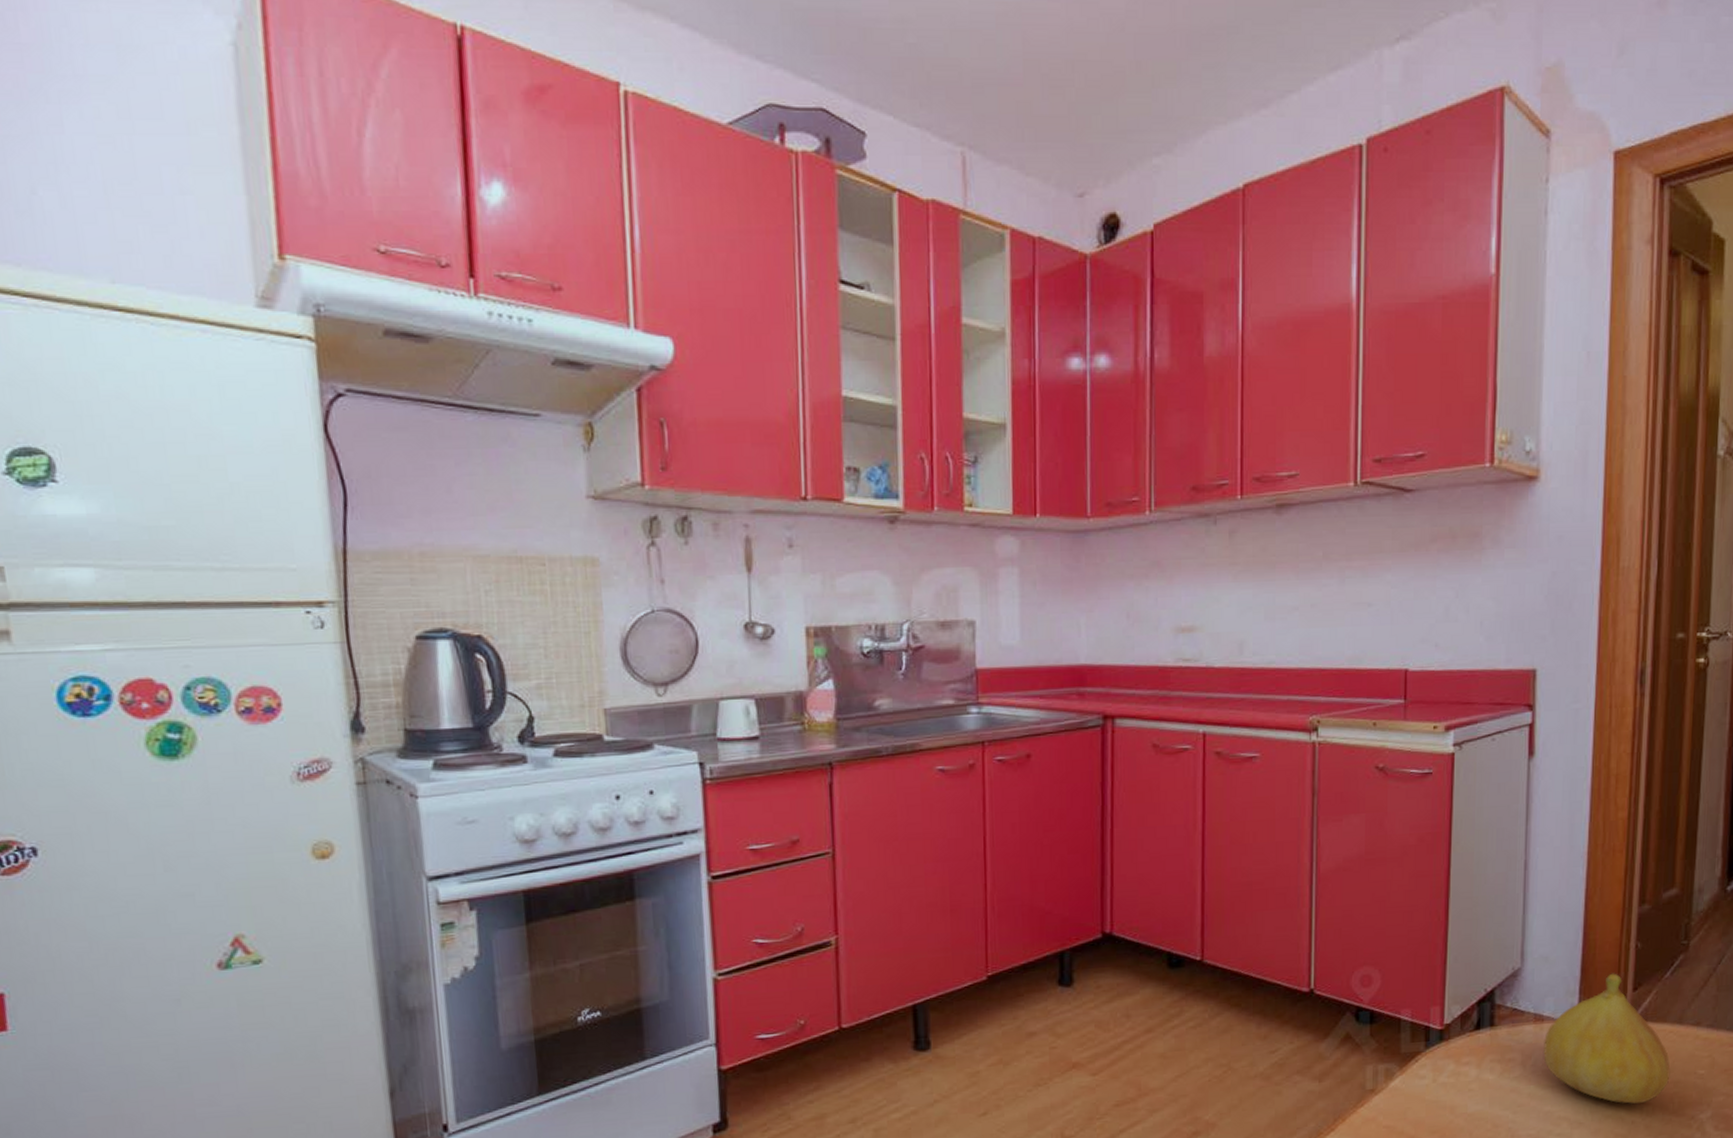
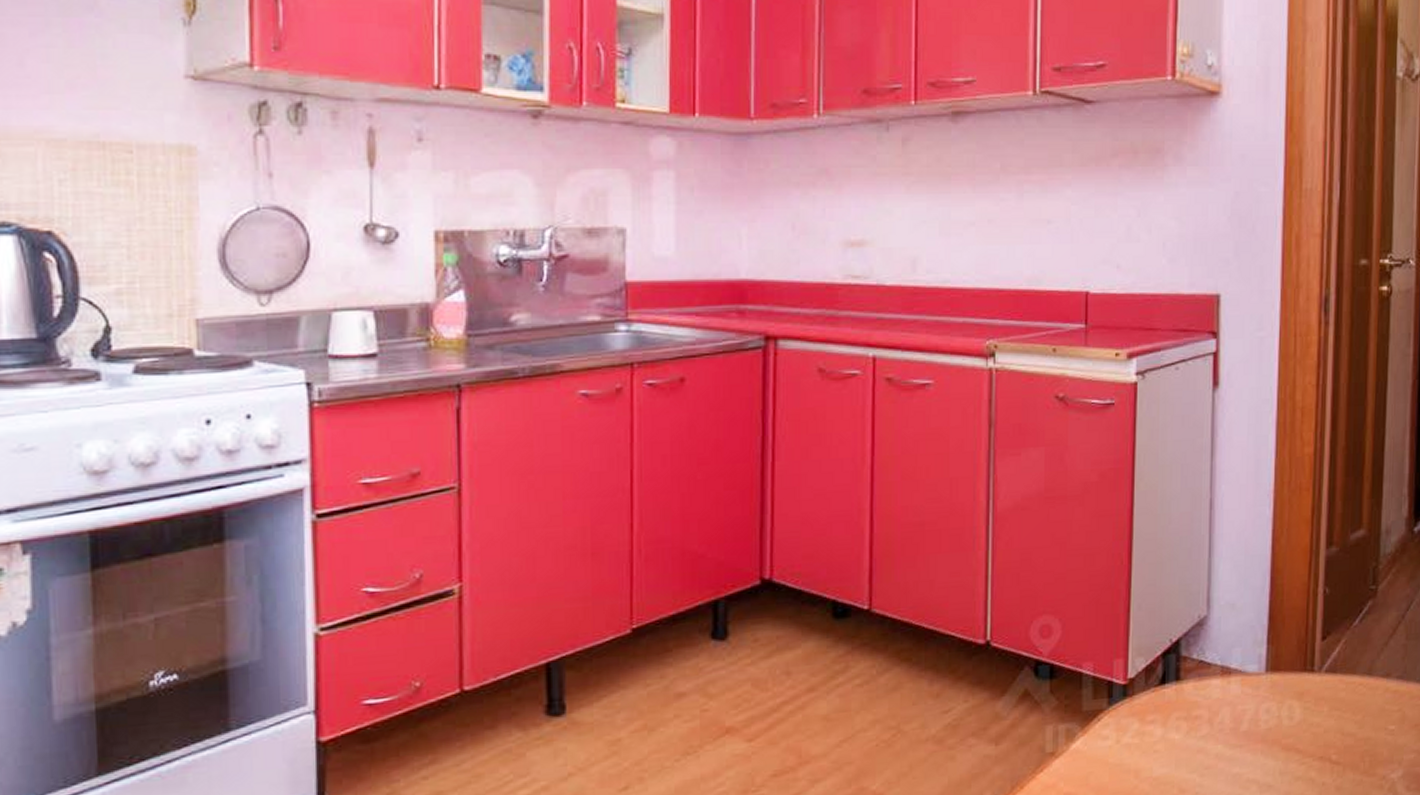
fruit: present [1543,973,1671,1104] -> none [1231,620,1361,764]

